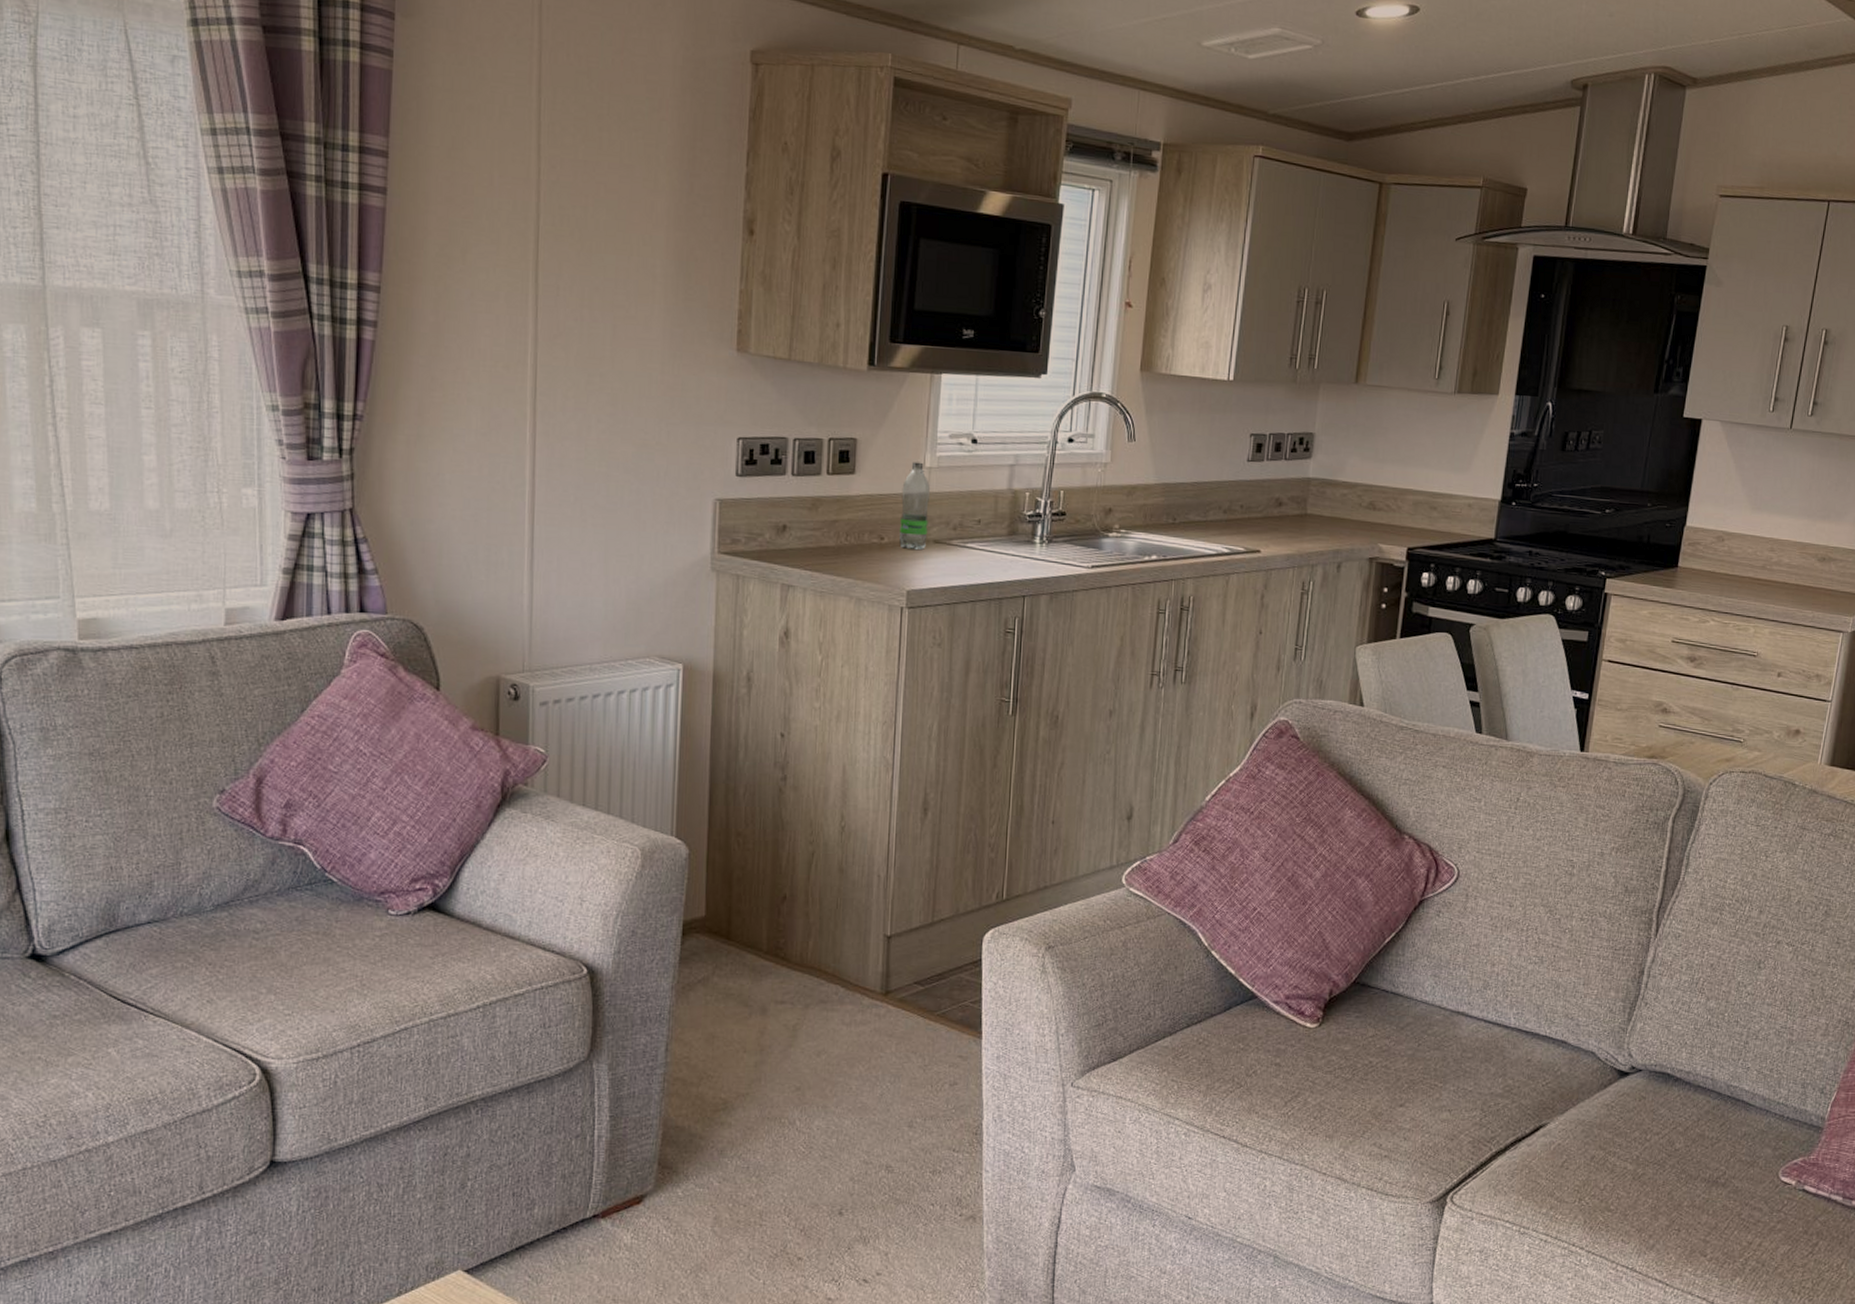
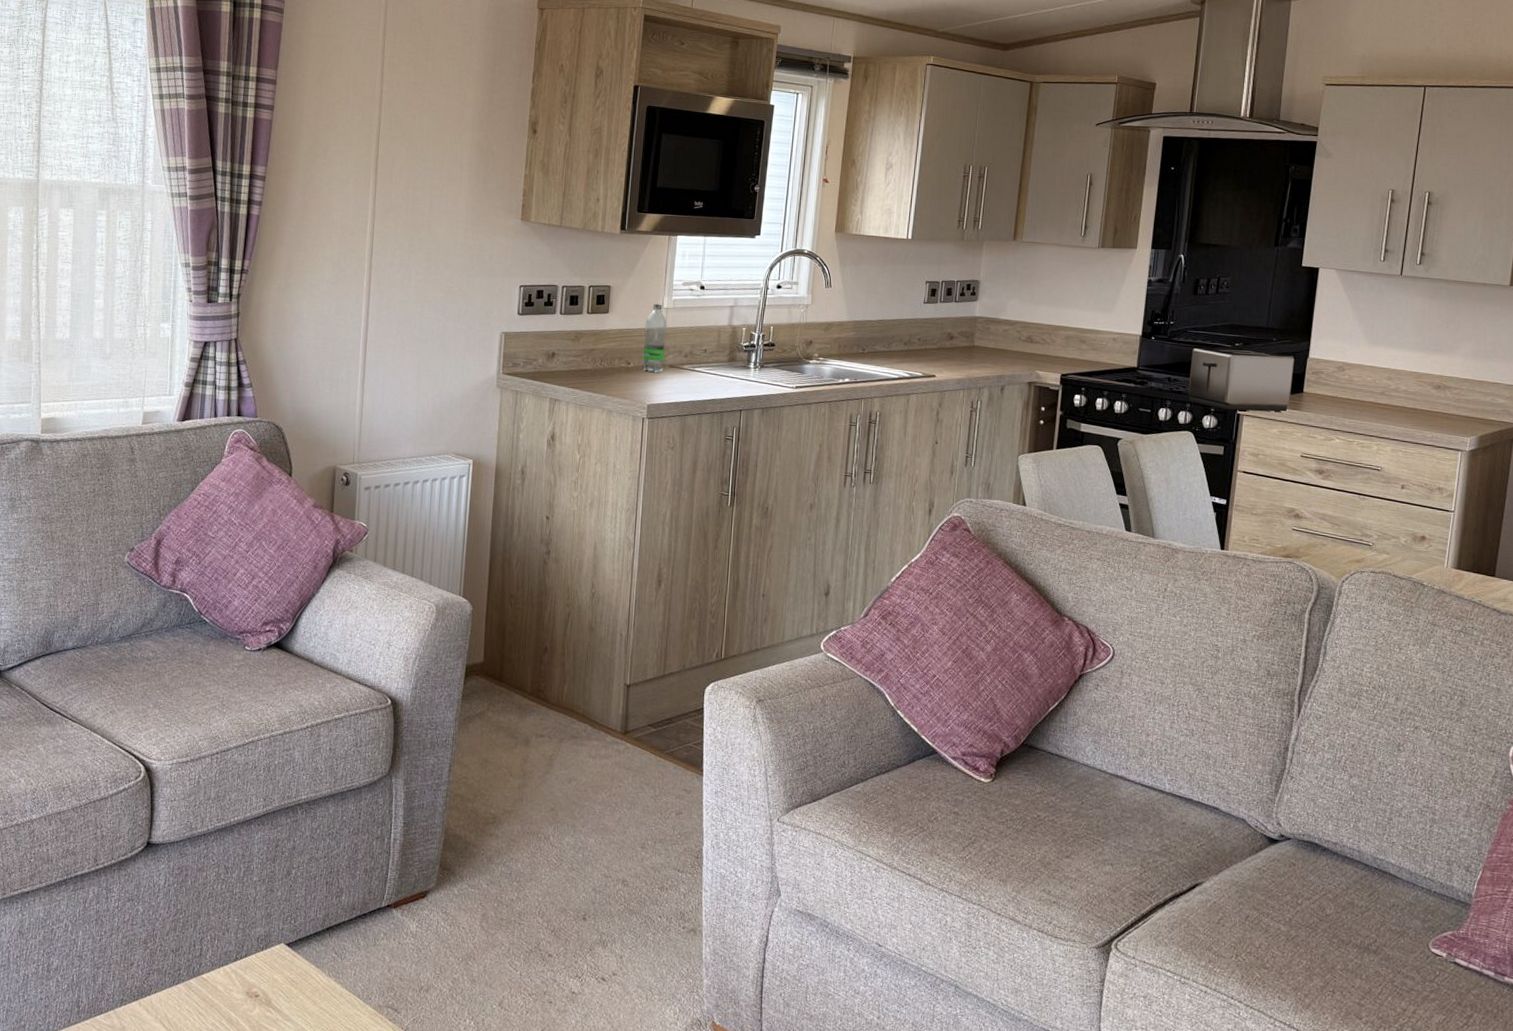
toaster: none [1550,514,1671,590] -> present [1187,347,1295,412]

